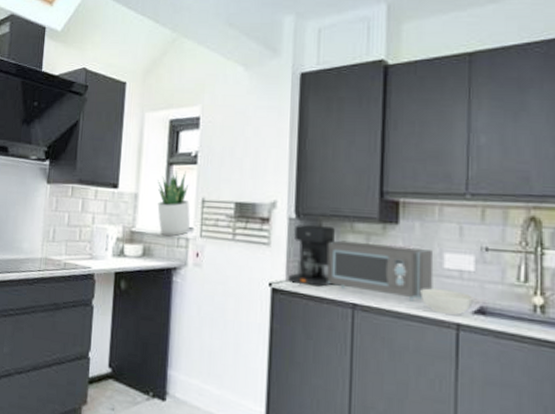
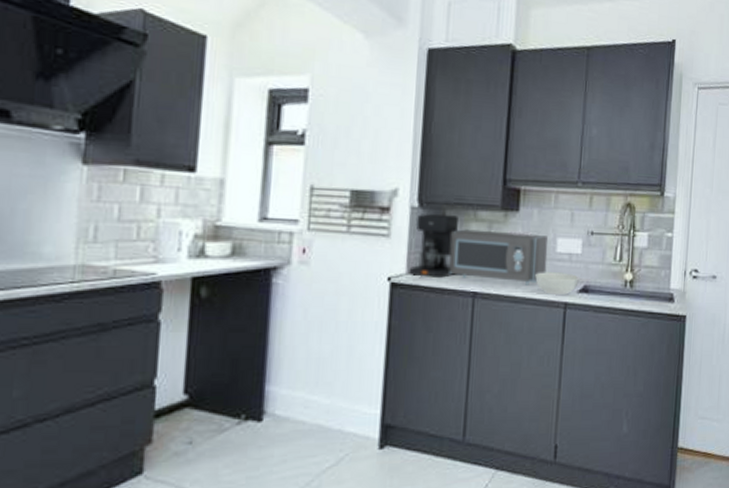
planter: present [157,171,190,237] -> none [252,152,295,231]

